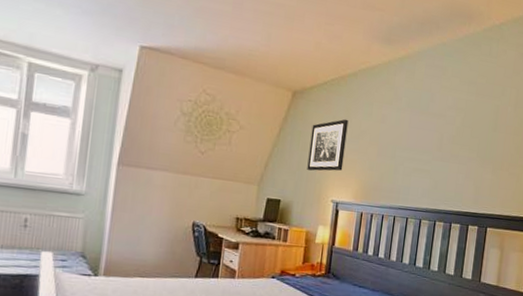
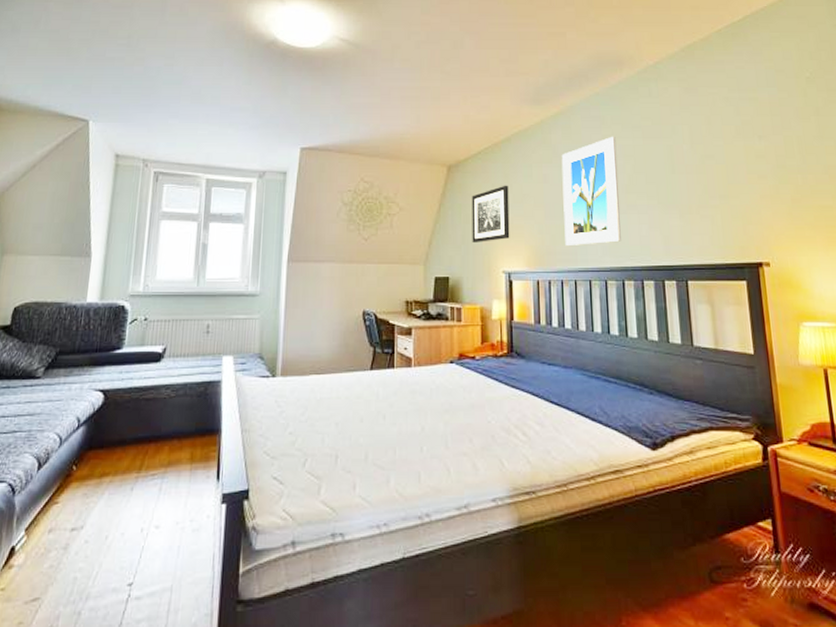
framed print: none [391,88,453,187] -> present [561,136,621,245]

